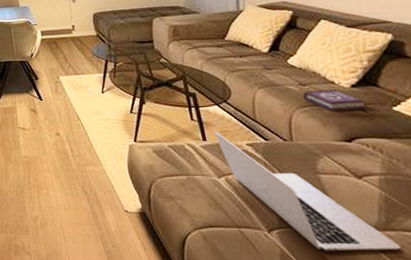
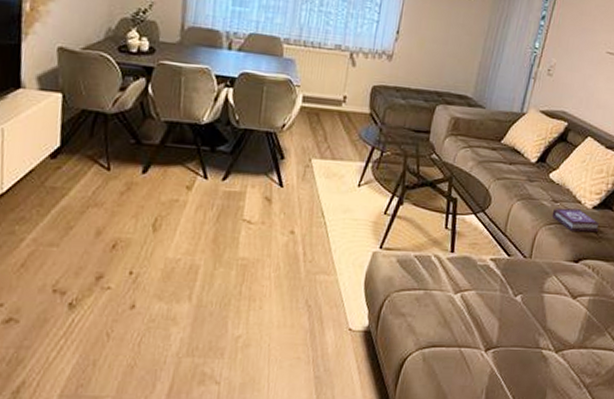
laptop: present [213,131,402,251] -> none [463,243,587,369]

